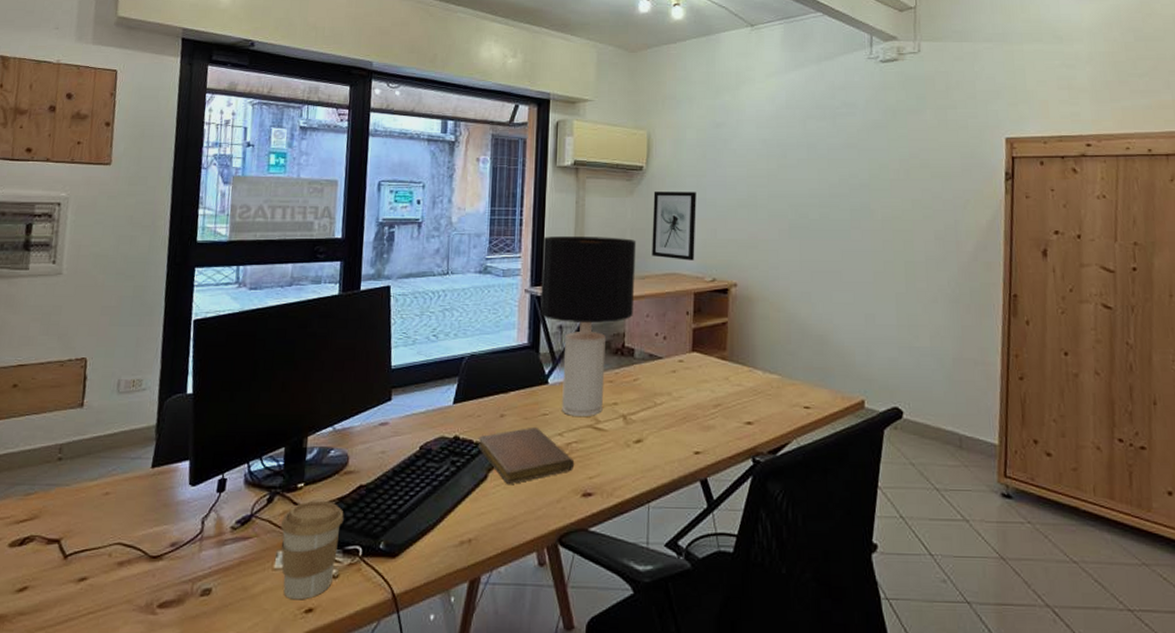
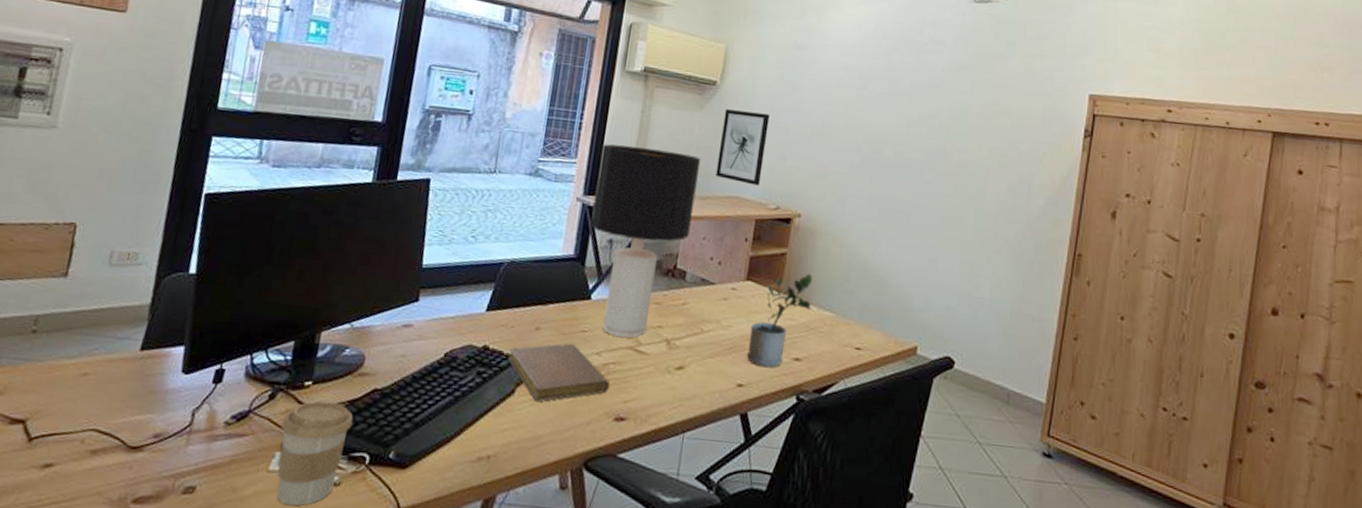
potted plant: none [701,340,758,434] -> present [747,274,812,368]

